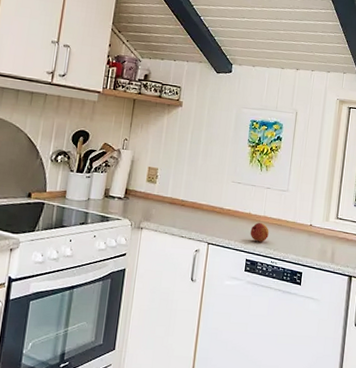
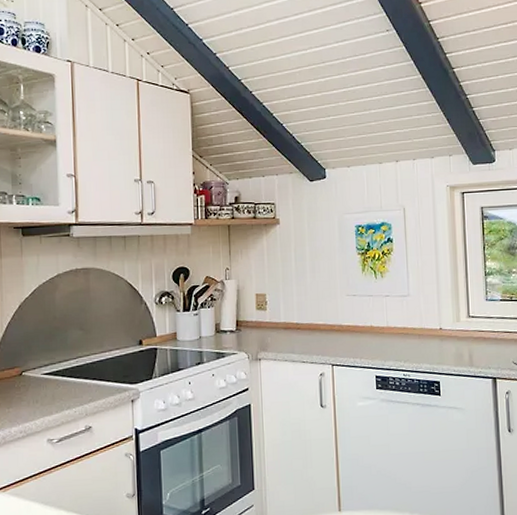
fruit: present [250,223,269,242] -> none [375,335,396,356]

